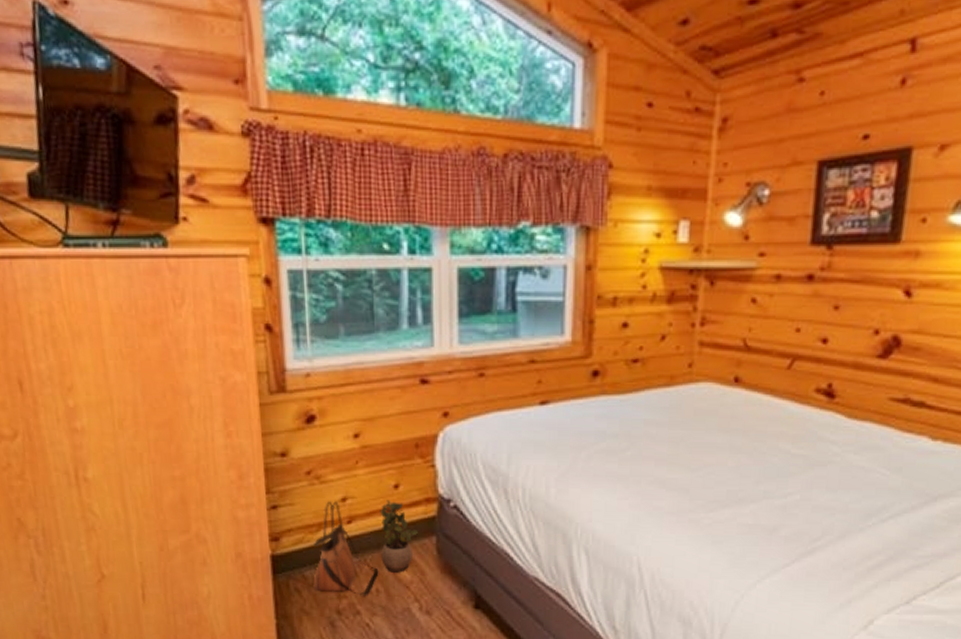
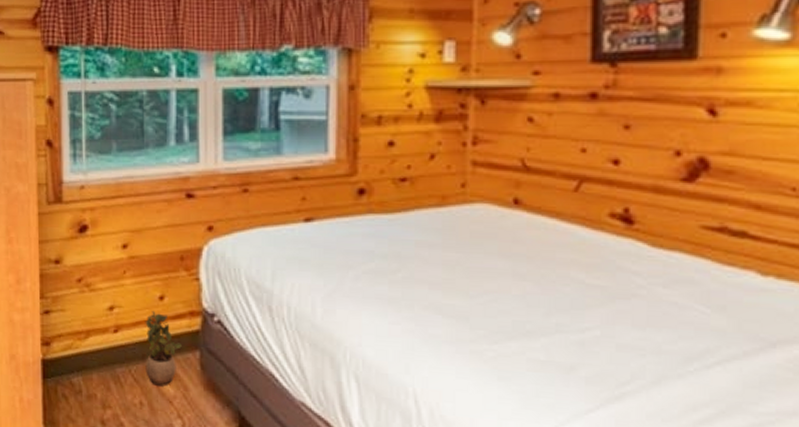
tote bag: present [313,501,379,595] -> none [80,309,143,407]

